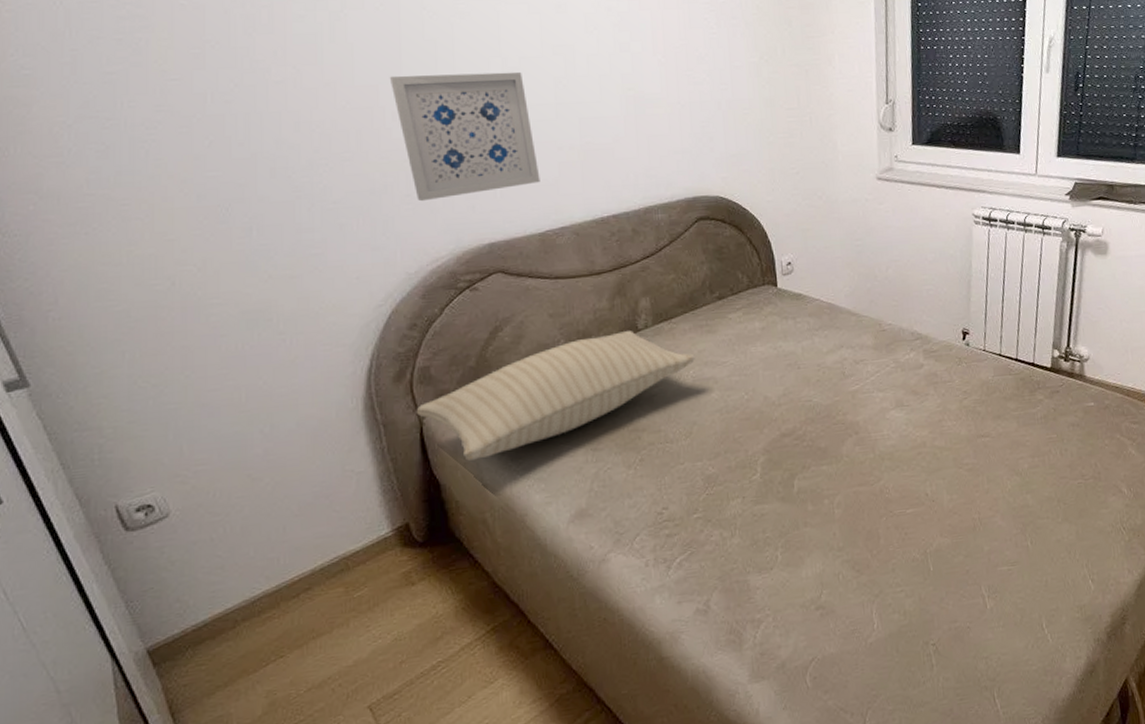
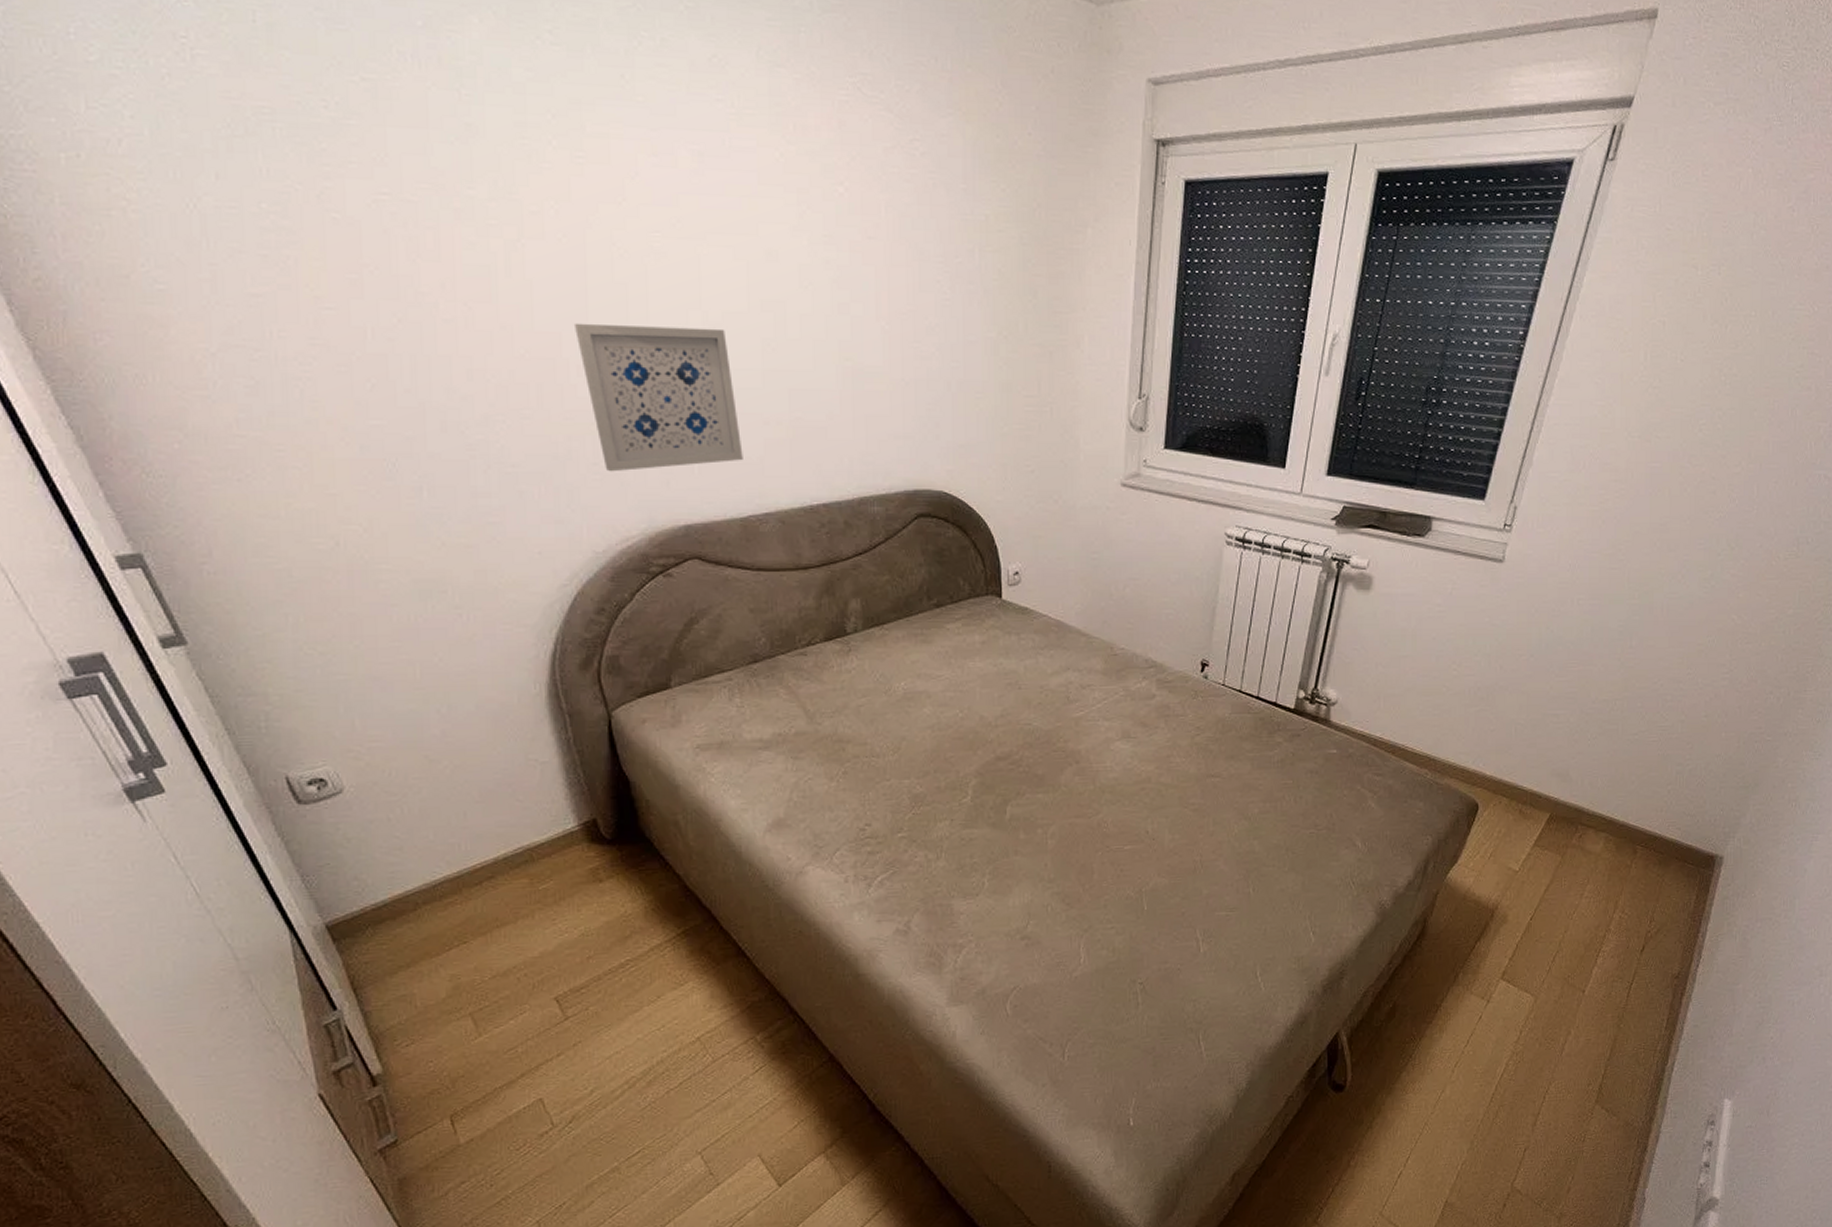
pillow: present [416,330,695,461] -> none [604,633,907,759]

